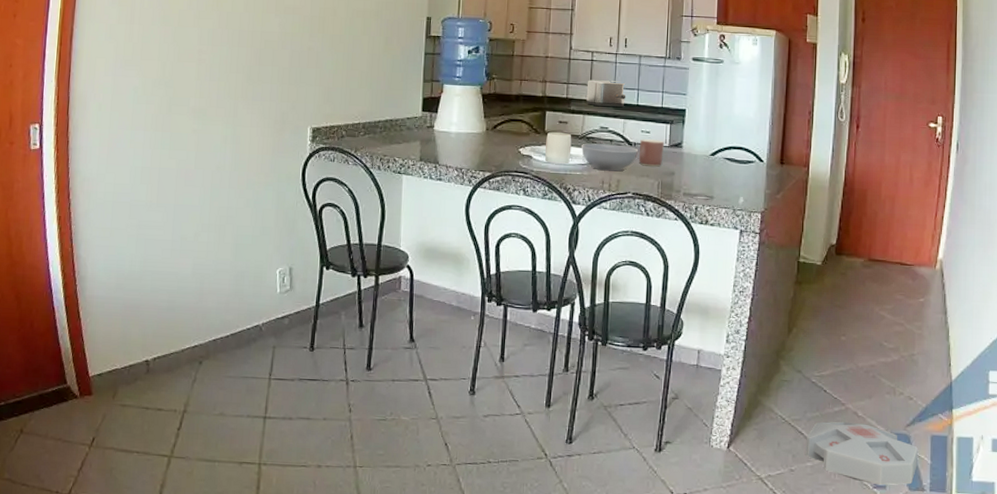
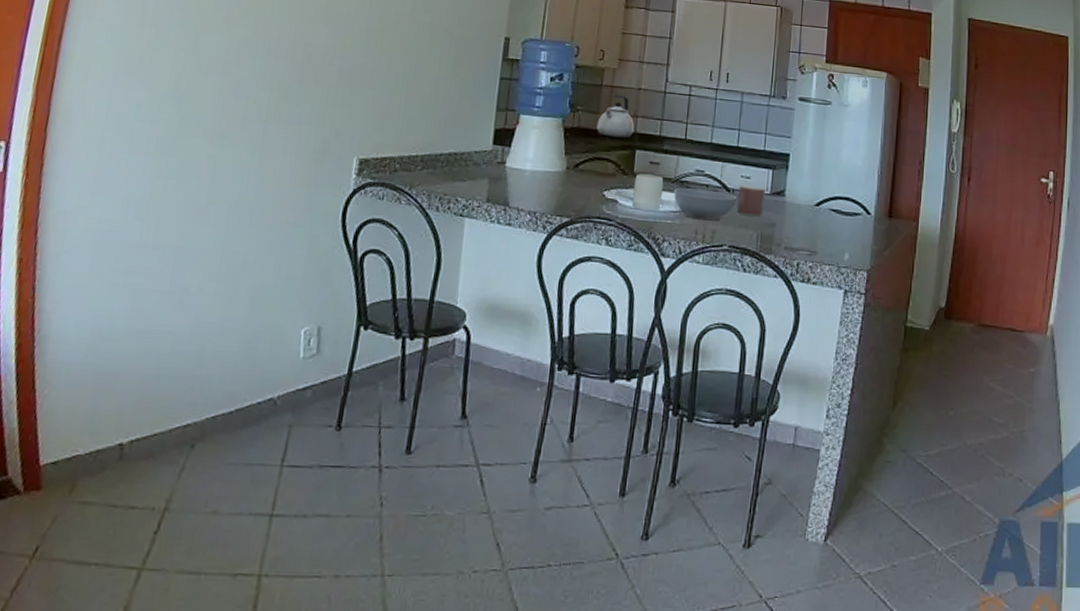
kettle: none [510,62,544,102] -> present [596,94,635,139]
toaster: present [586,80,626,107] -> none [681,116,726,148]
robot vacuum: present [806,421,918,486] -> none [909,507,1027,581]

